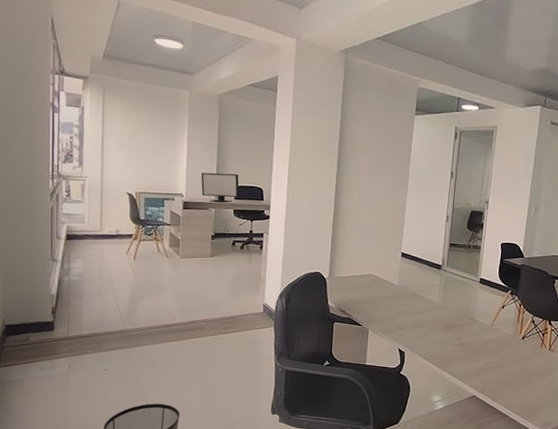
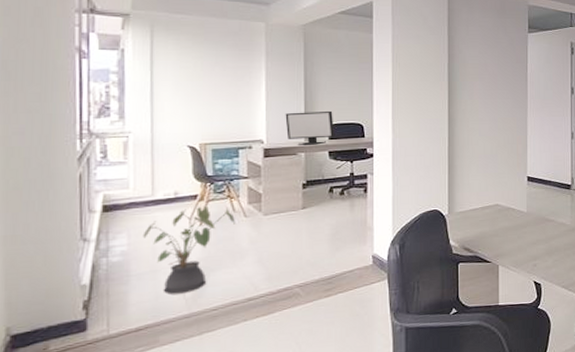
house plant: none [93,244,159,314] -> present [142,205,235,296]

